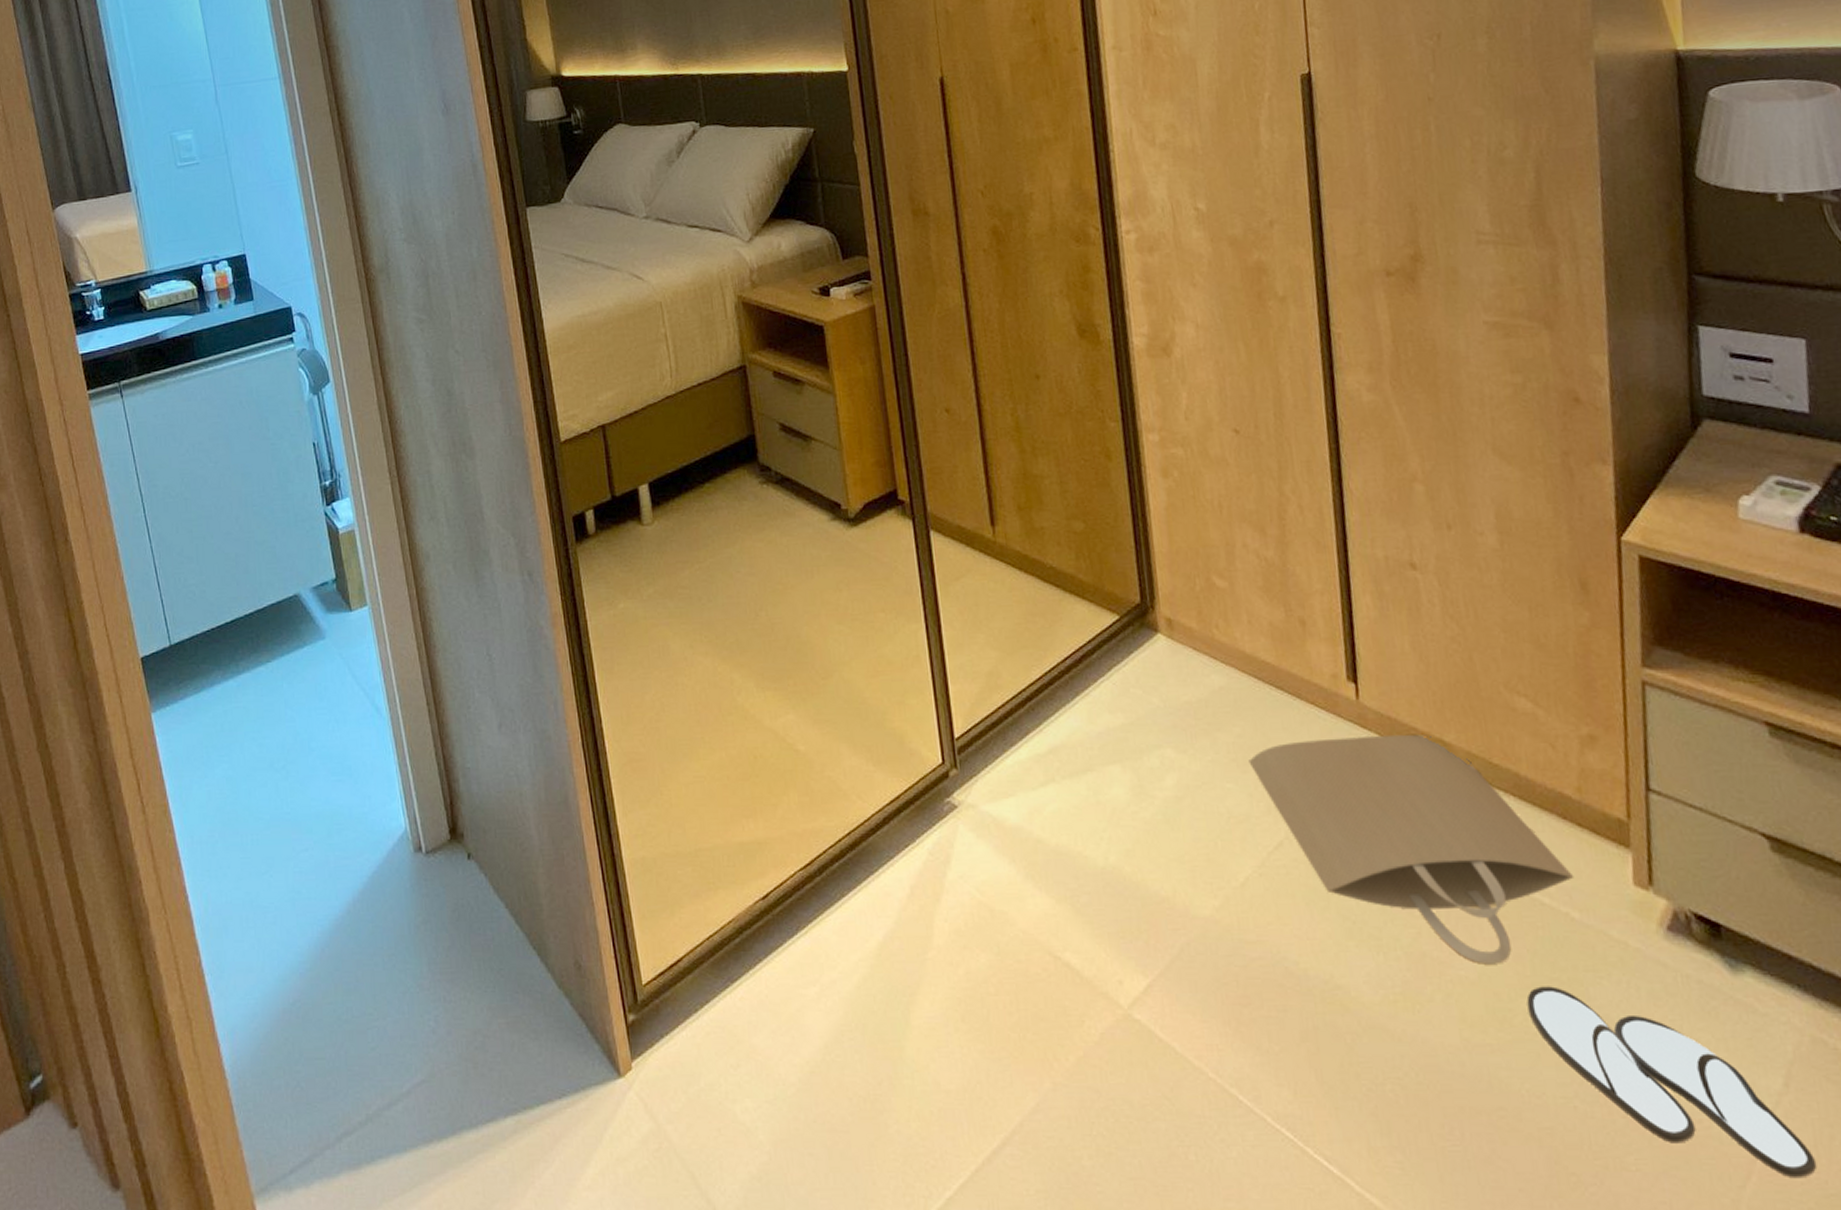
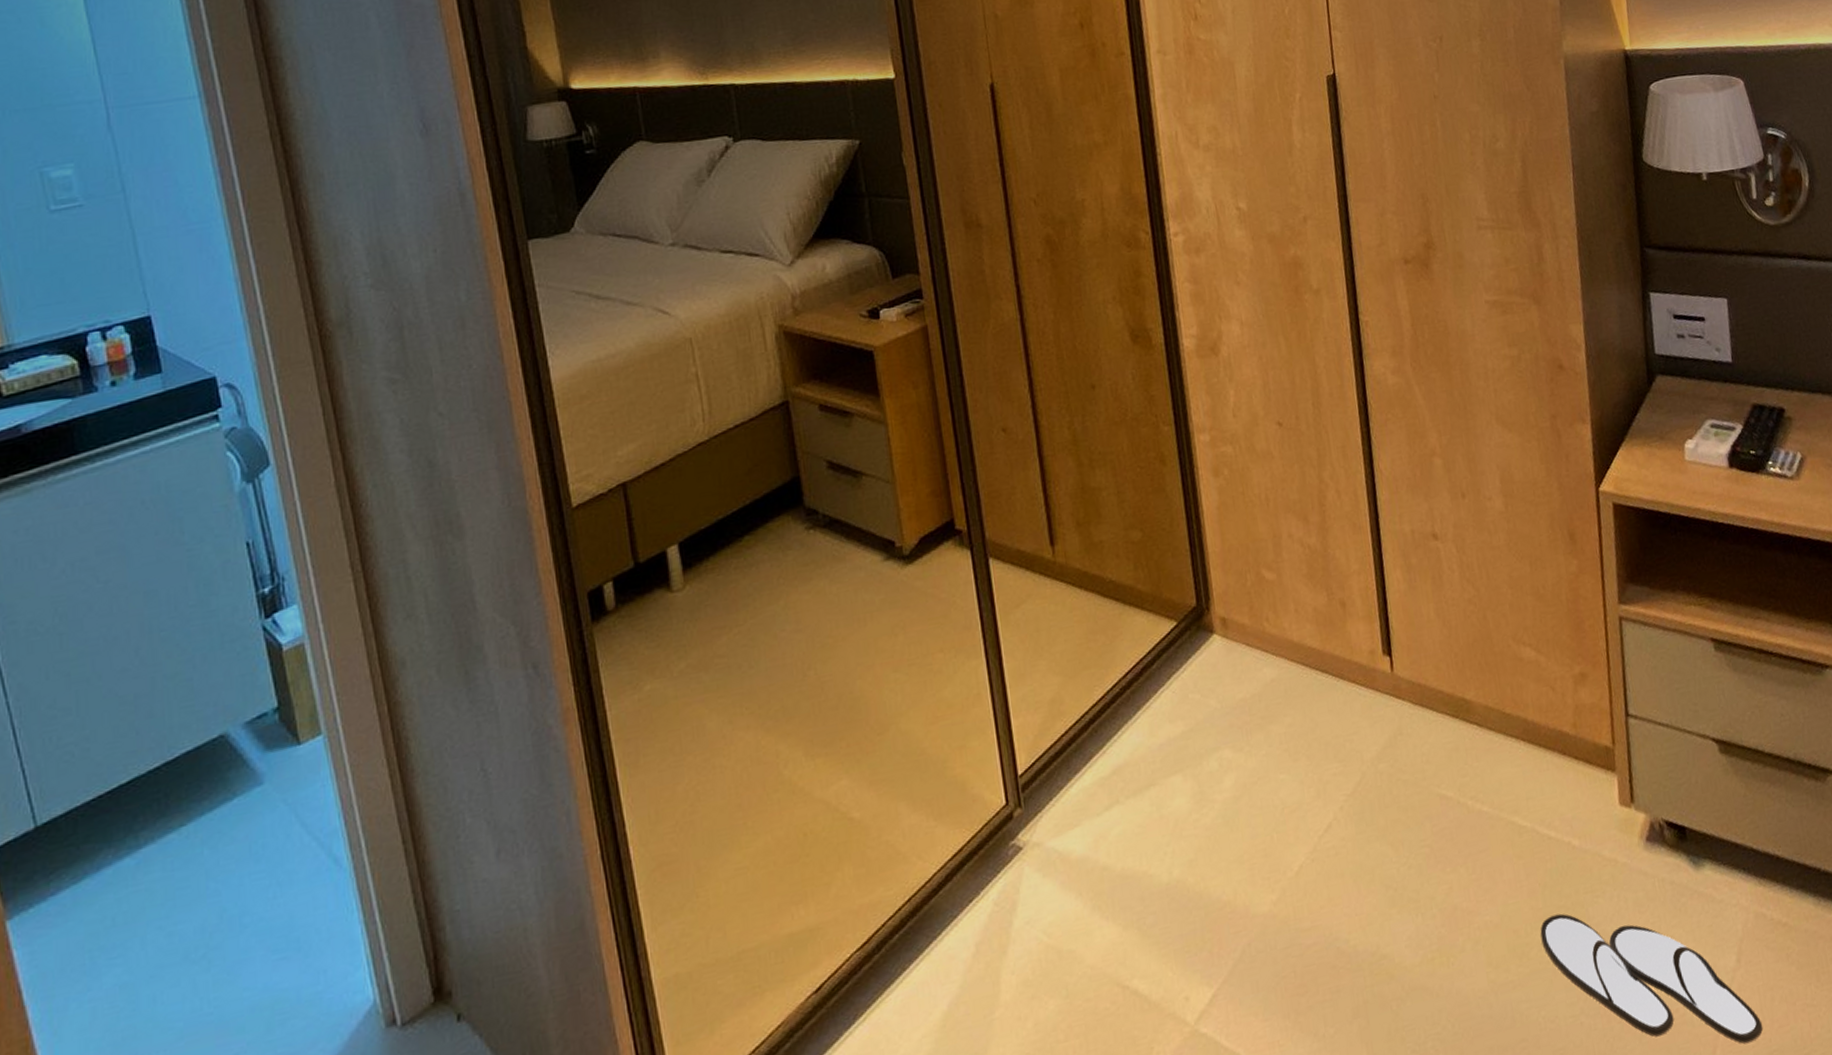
tote bag: present [1248,734,1574,965] -> none [1299,696,1574,906]

